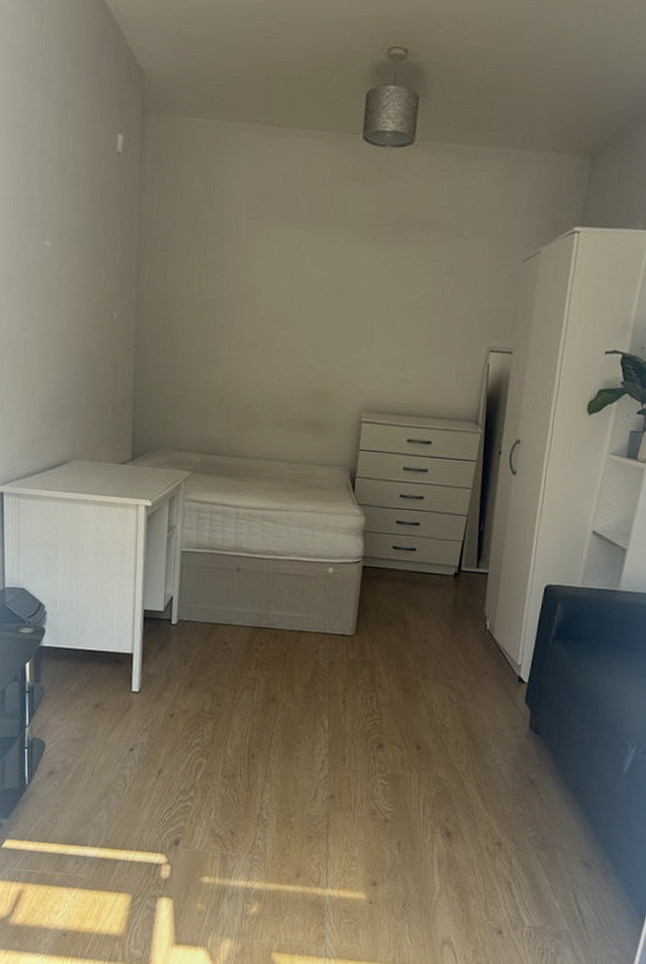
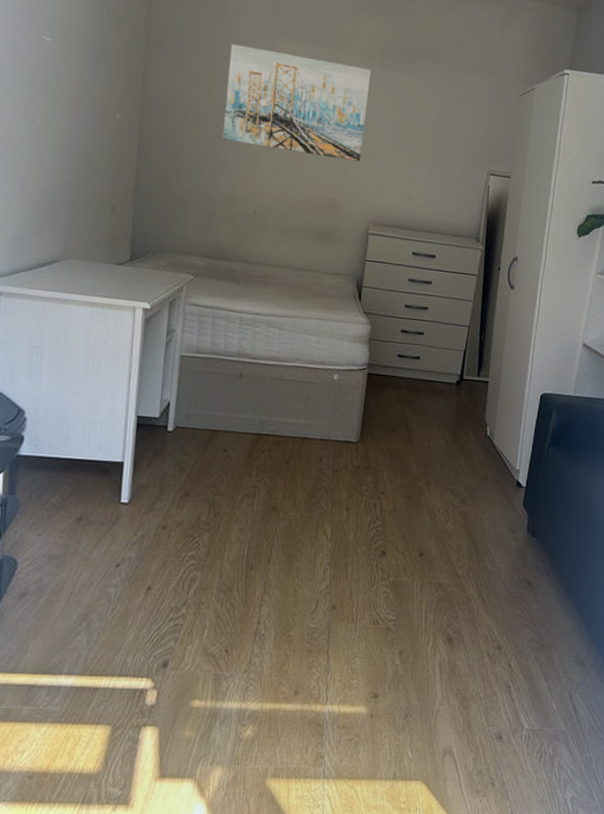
wall art: none [214,232,363,347] -> present [222,43,372,162]

